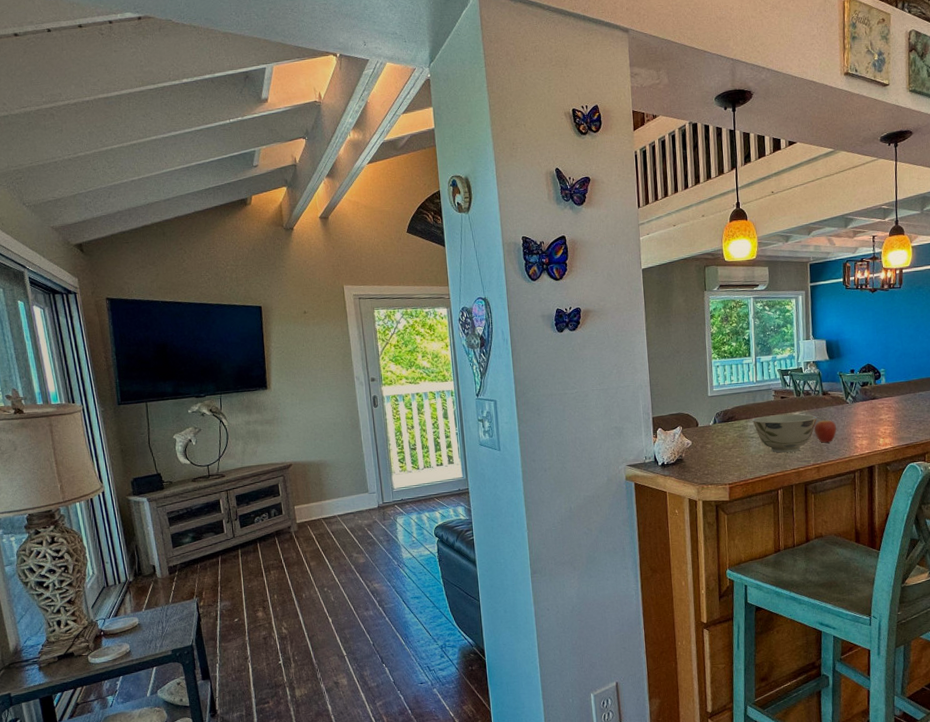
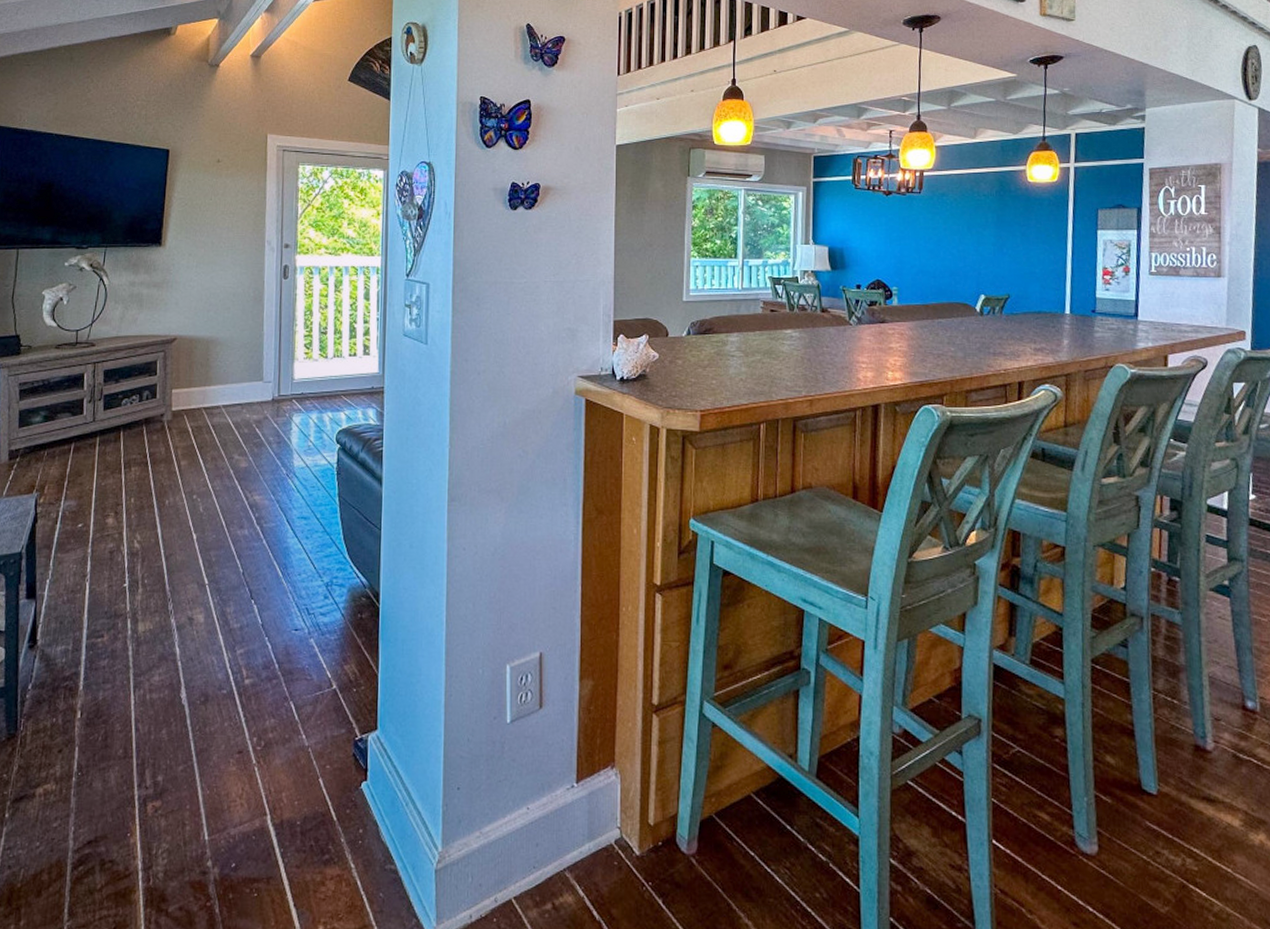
bowl: present [752,414,817,453] -> none [734,331,813,378]
fruit: present [814,418,837,443] -> none [808,341,836,371]

